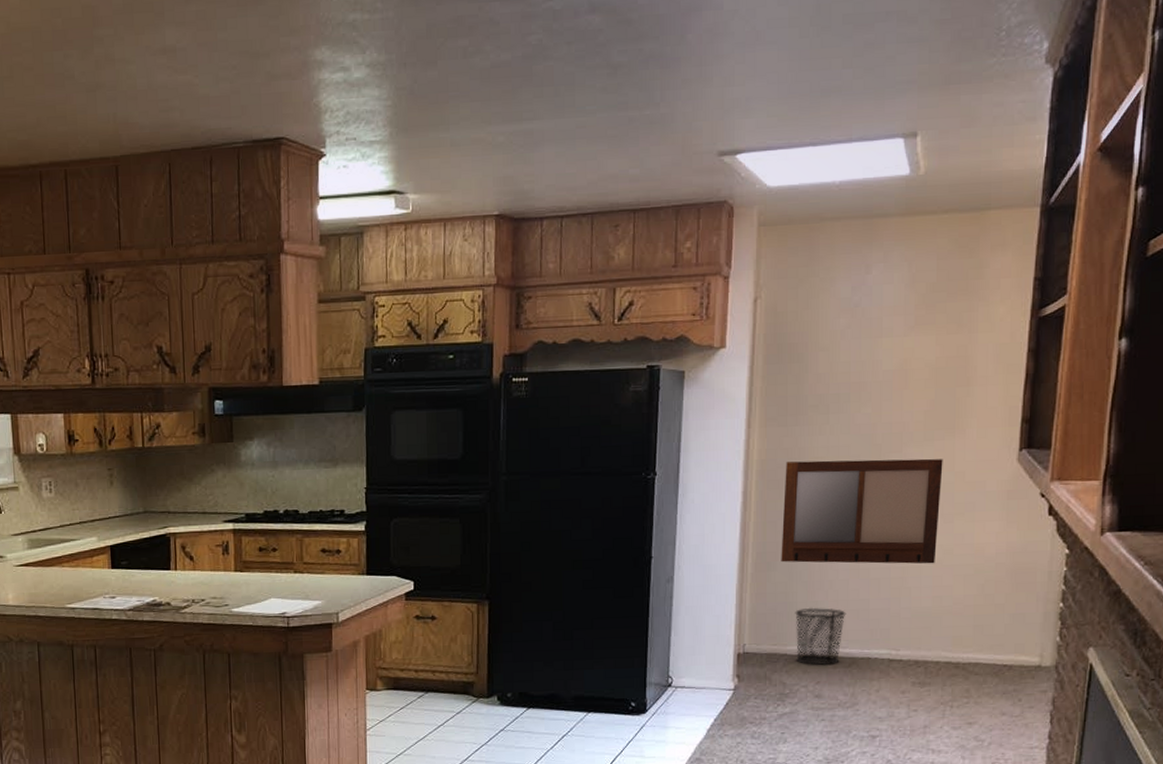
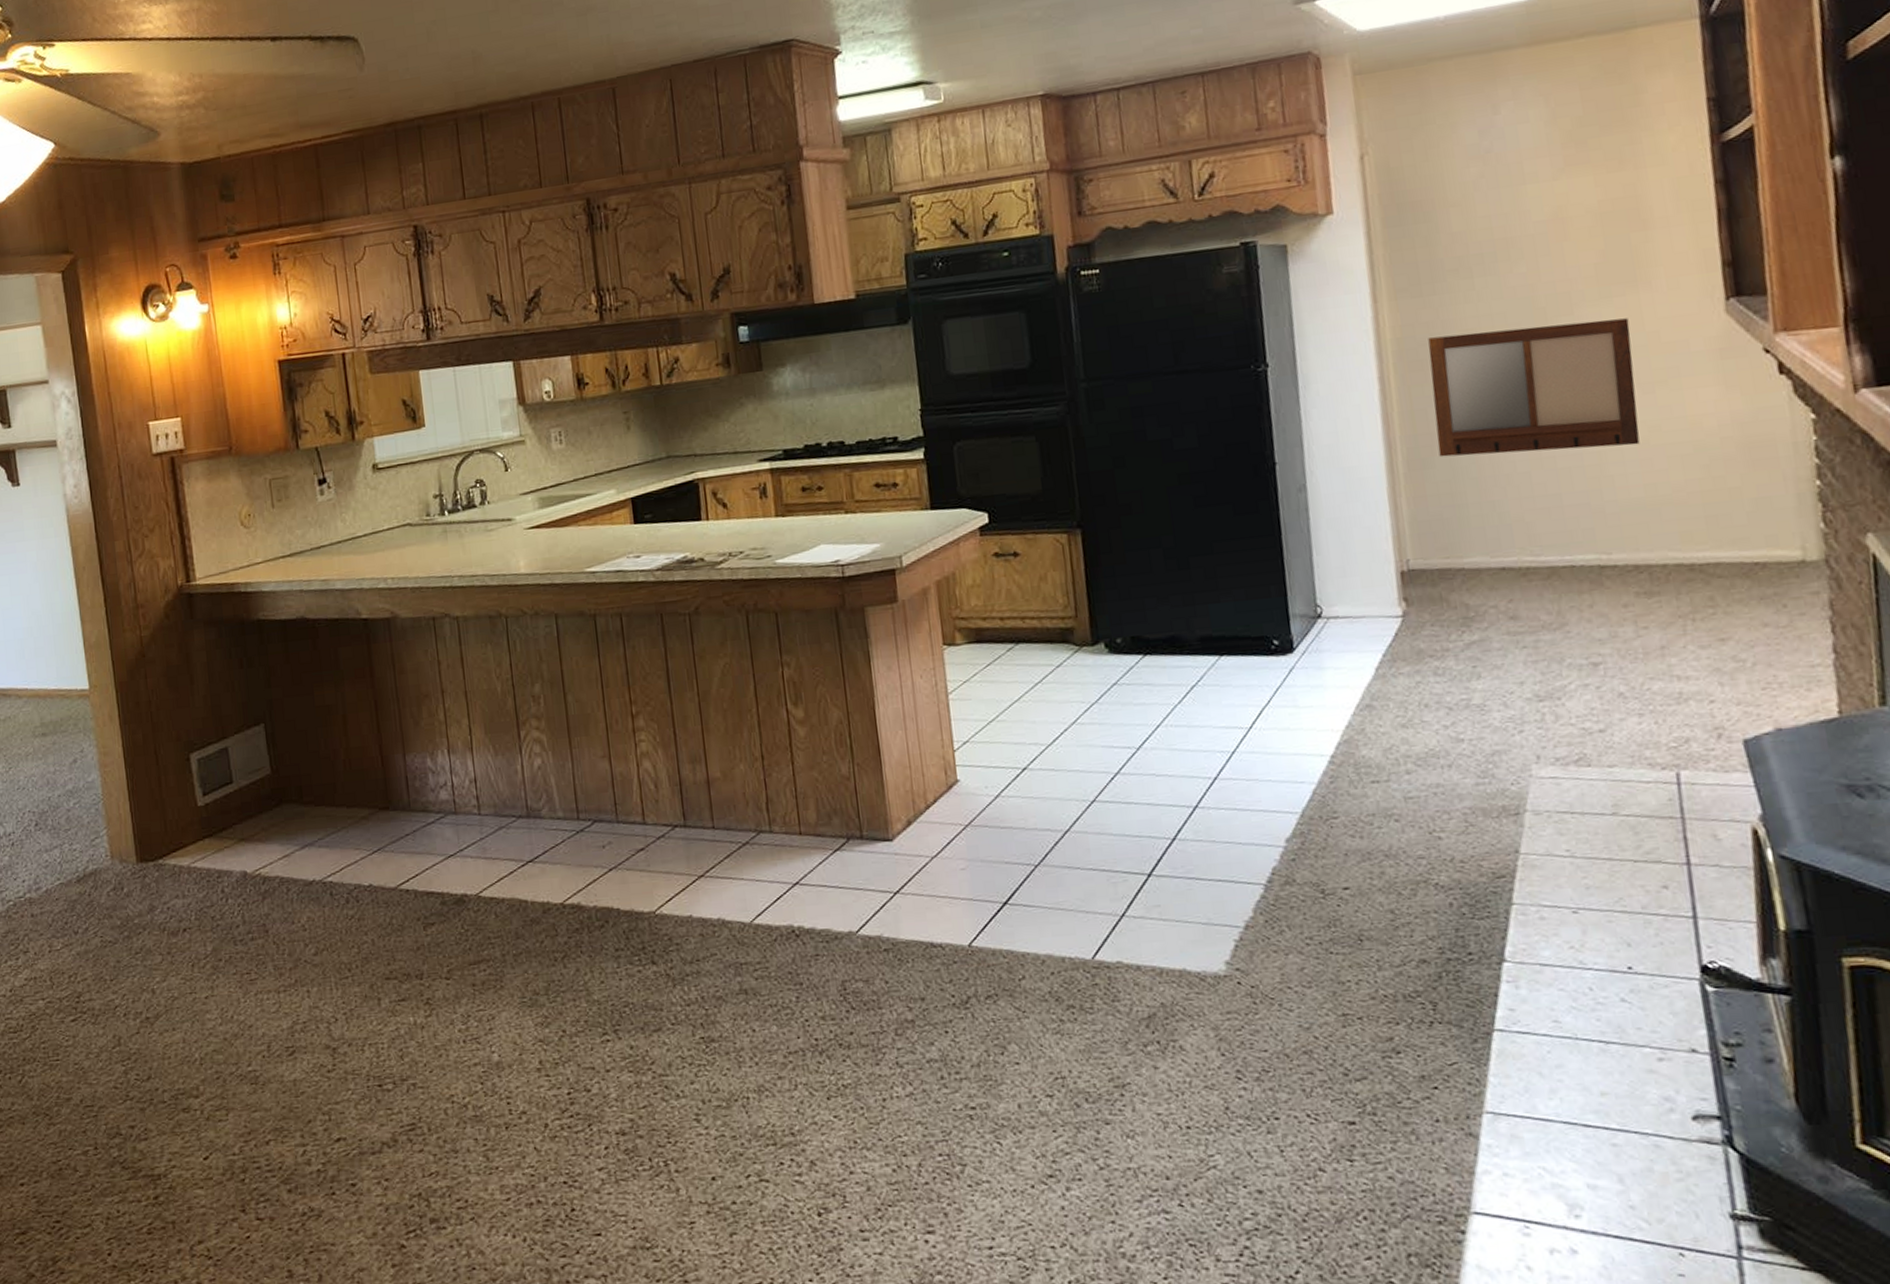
waste bin: present [795,607,846,666] -> none [1467,508,1535,580]

